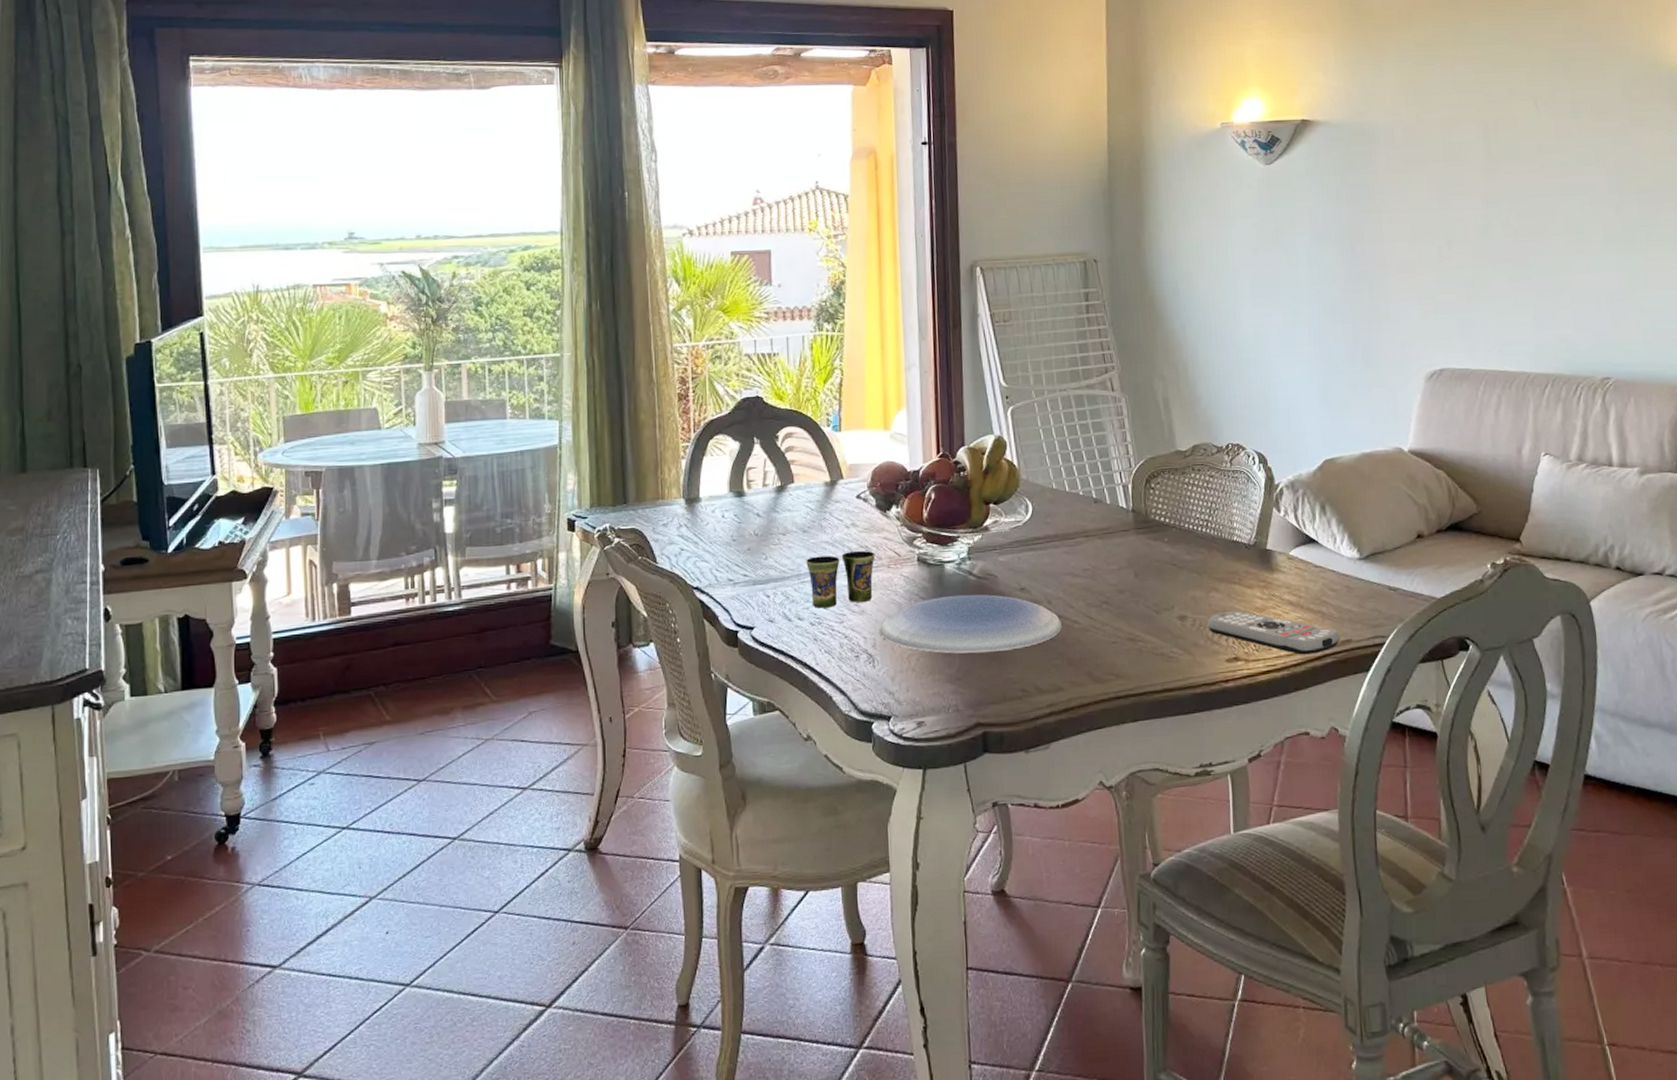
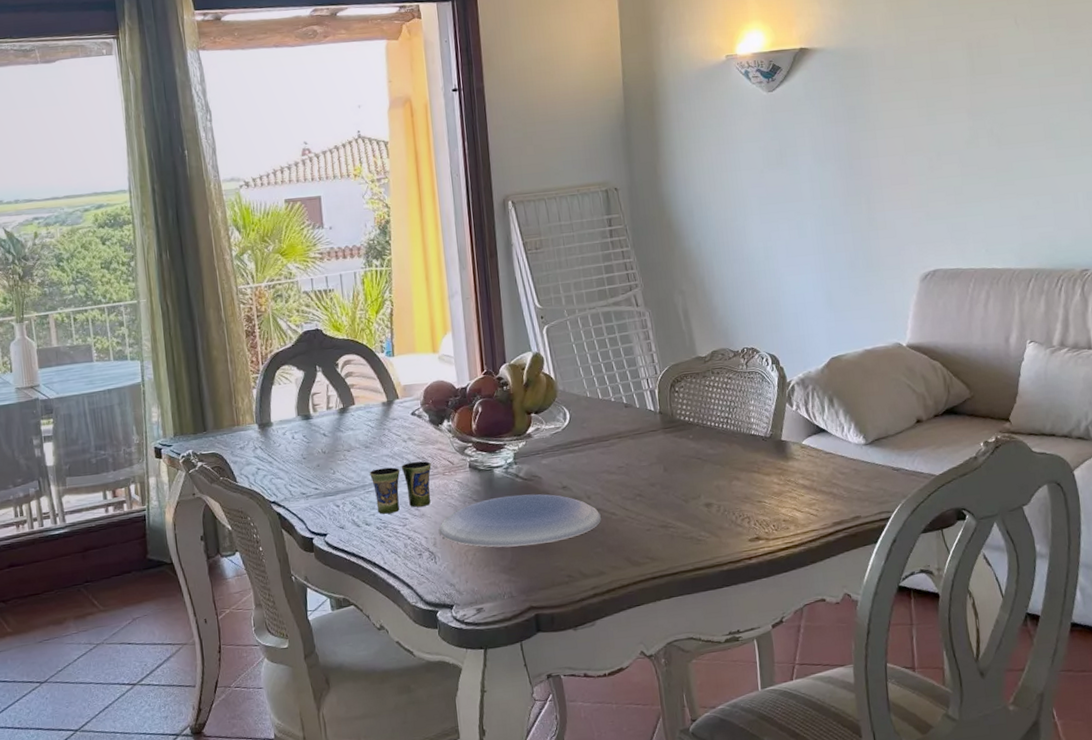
remote control: present [1207,610,1340,655] -> none [731,496,850,532]

